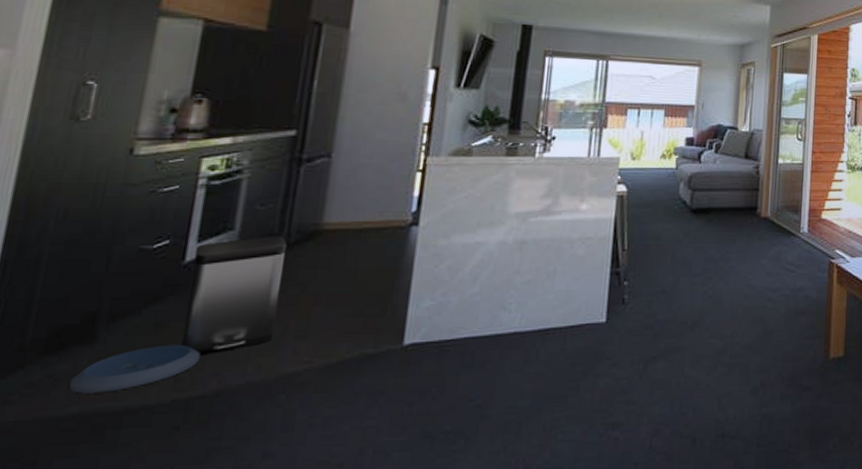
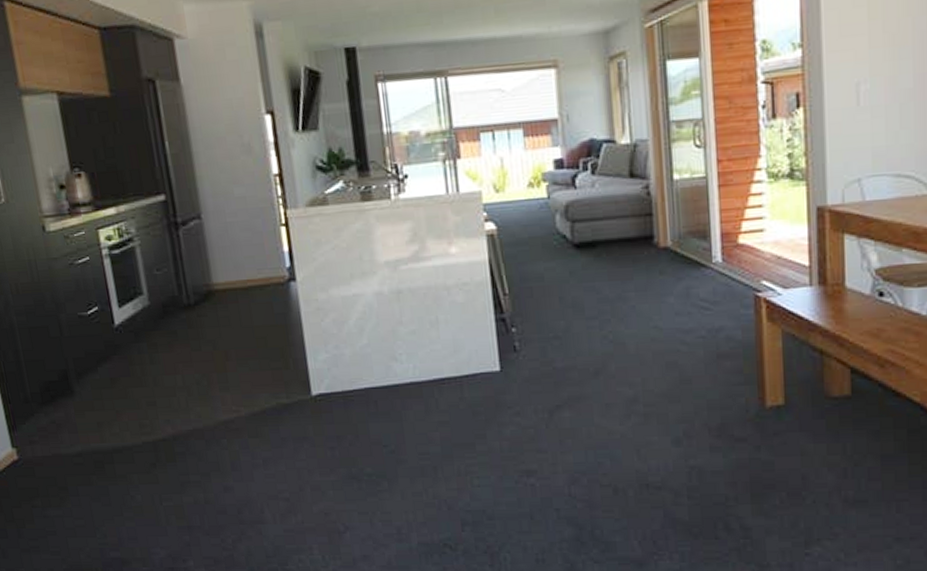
robot vacuum: present [69,344,201,394] -> none [68,396,153,436]
pedal bin: present [180,236,287,356] -> none [120,298,202,406]

